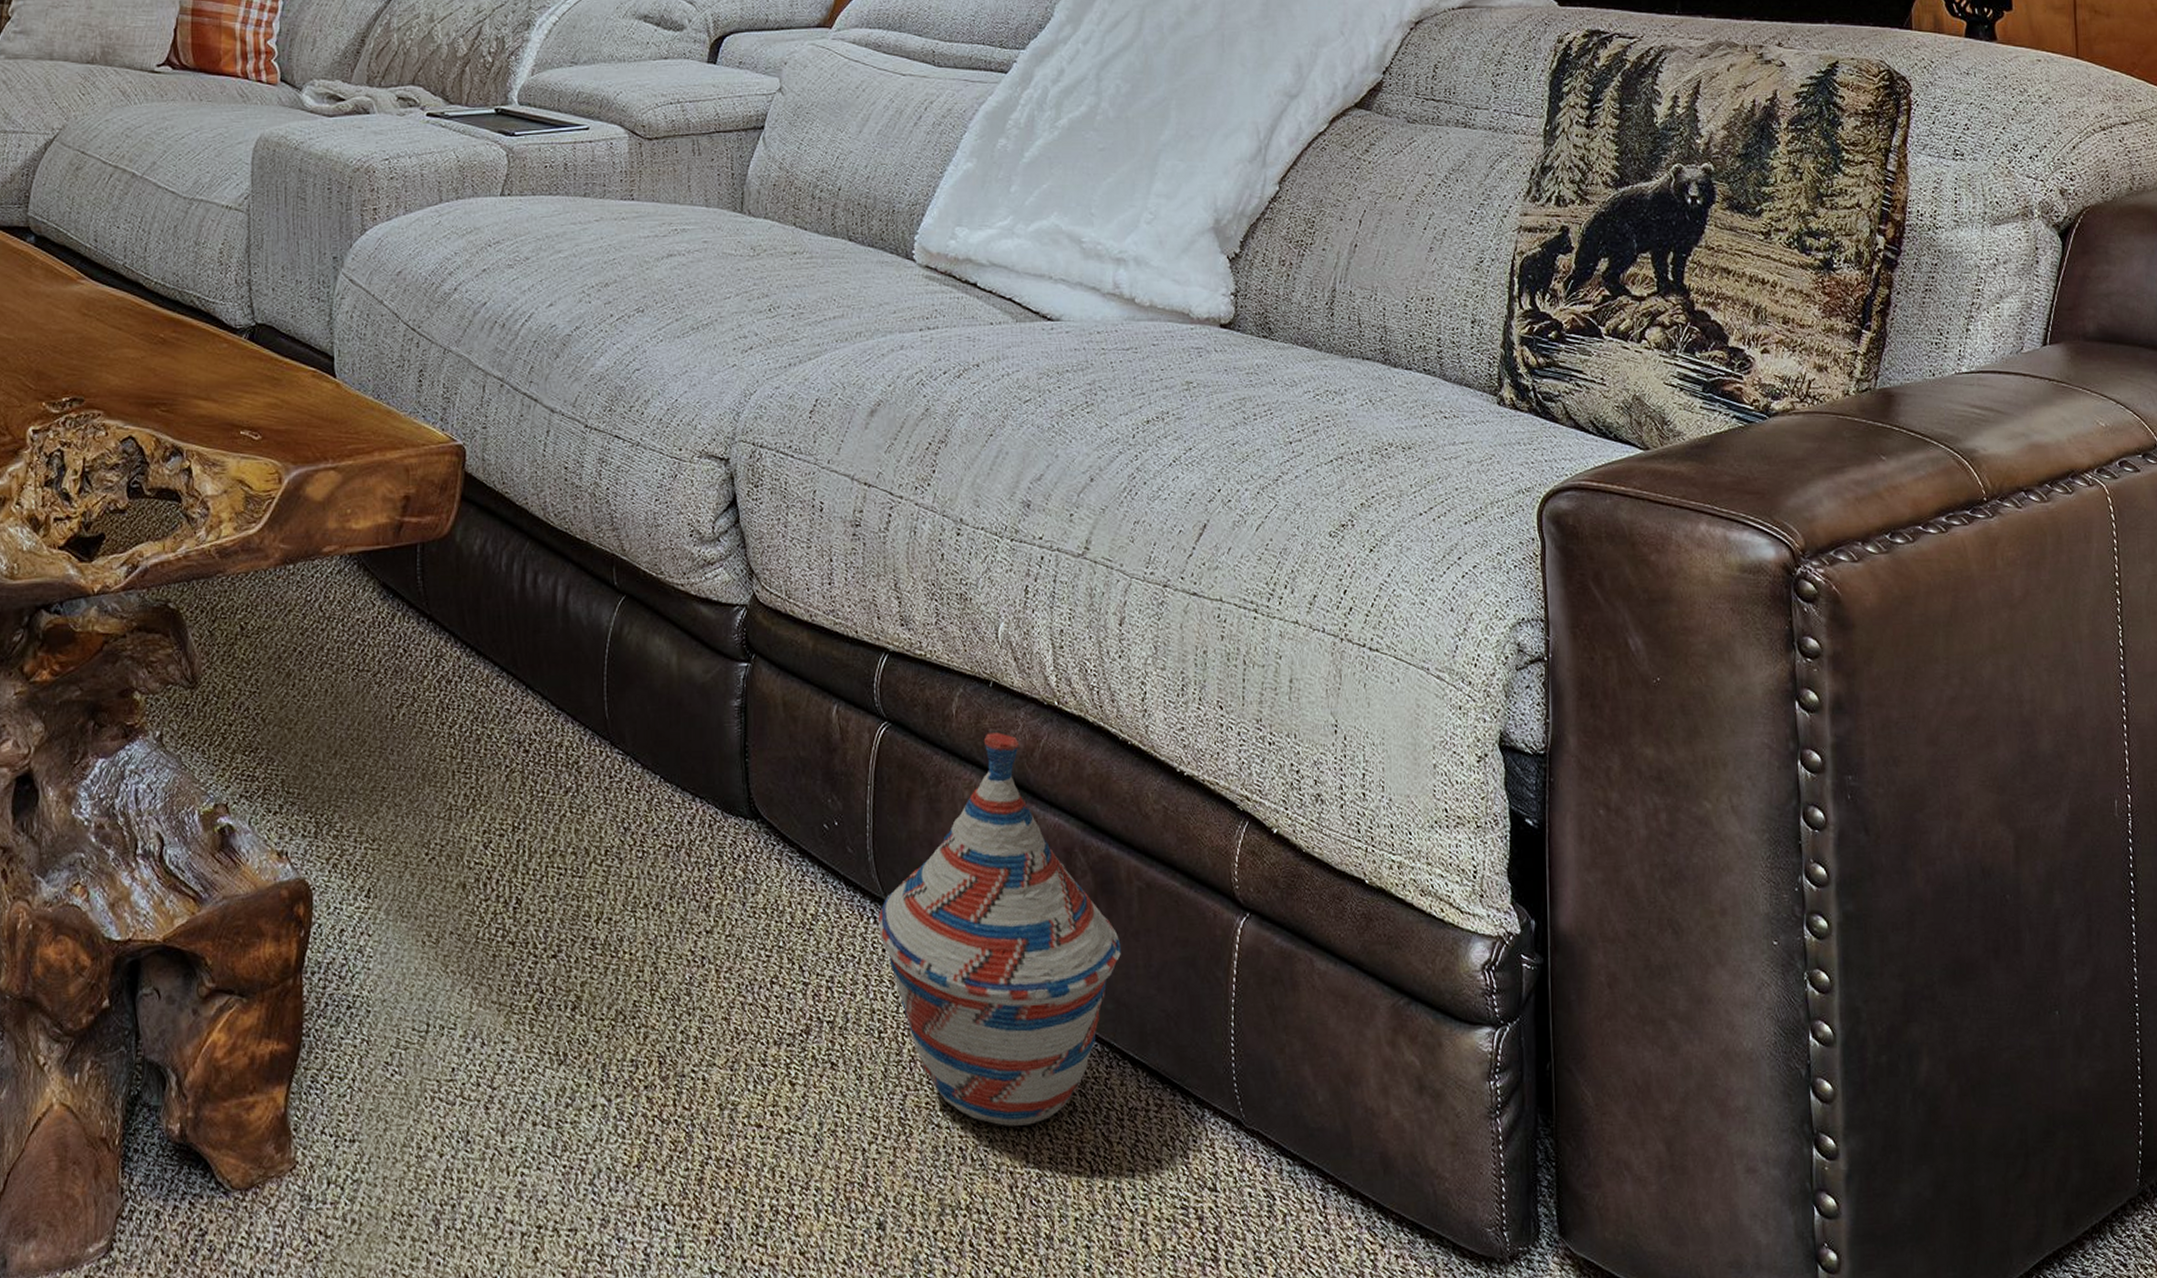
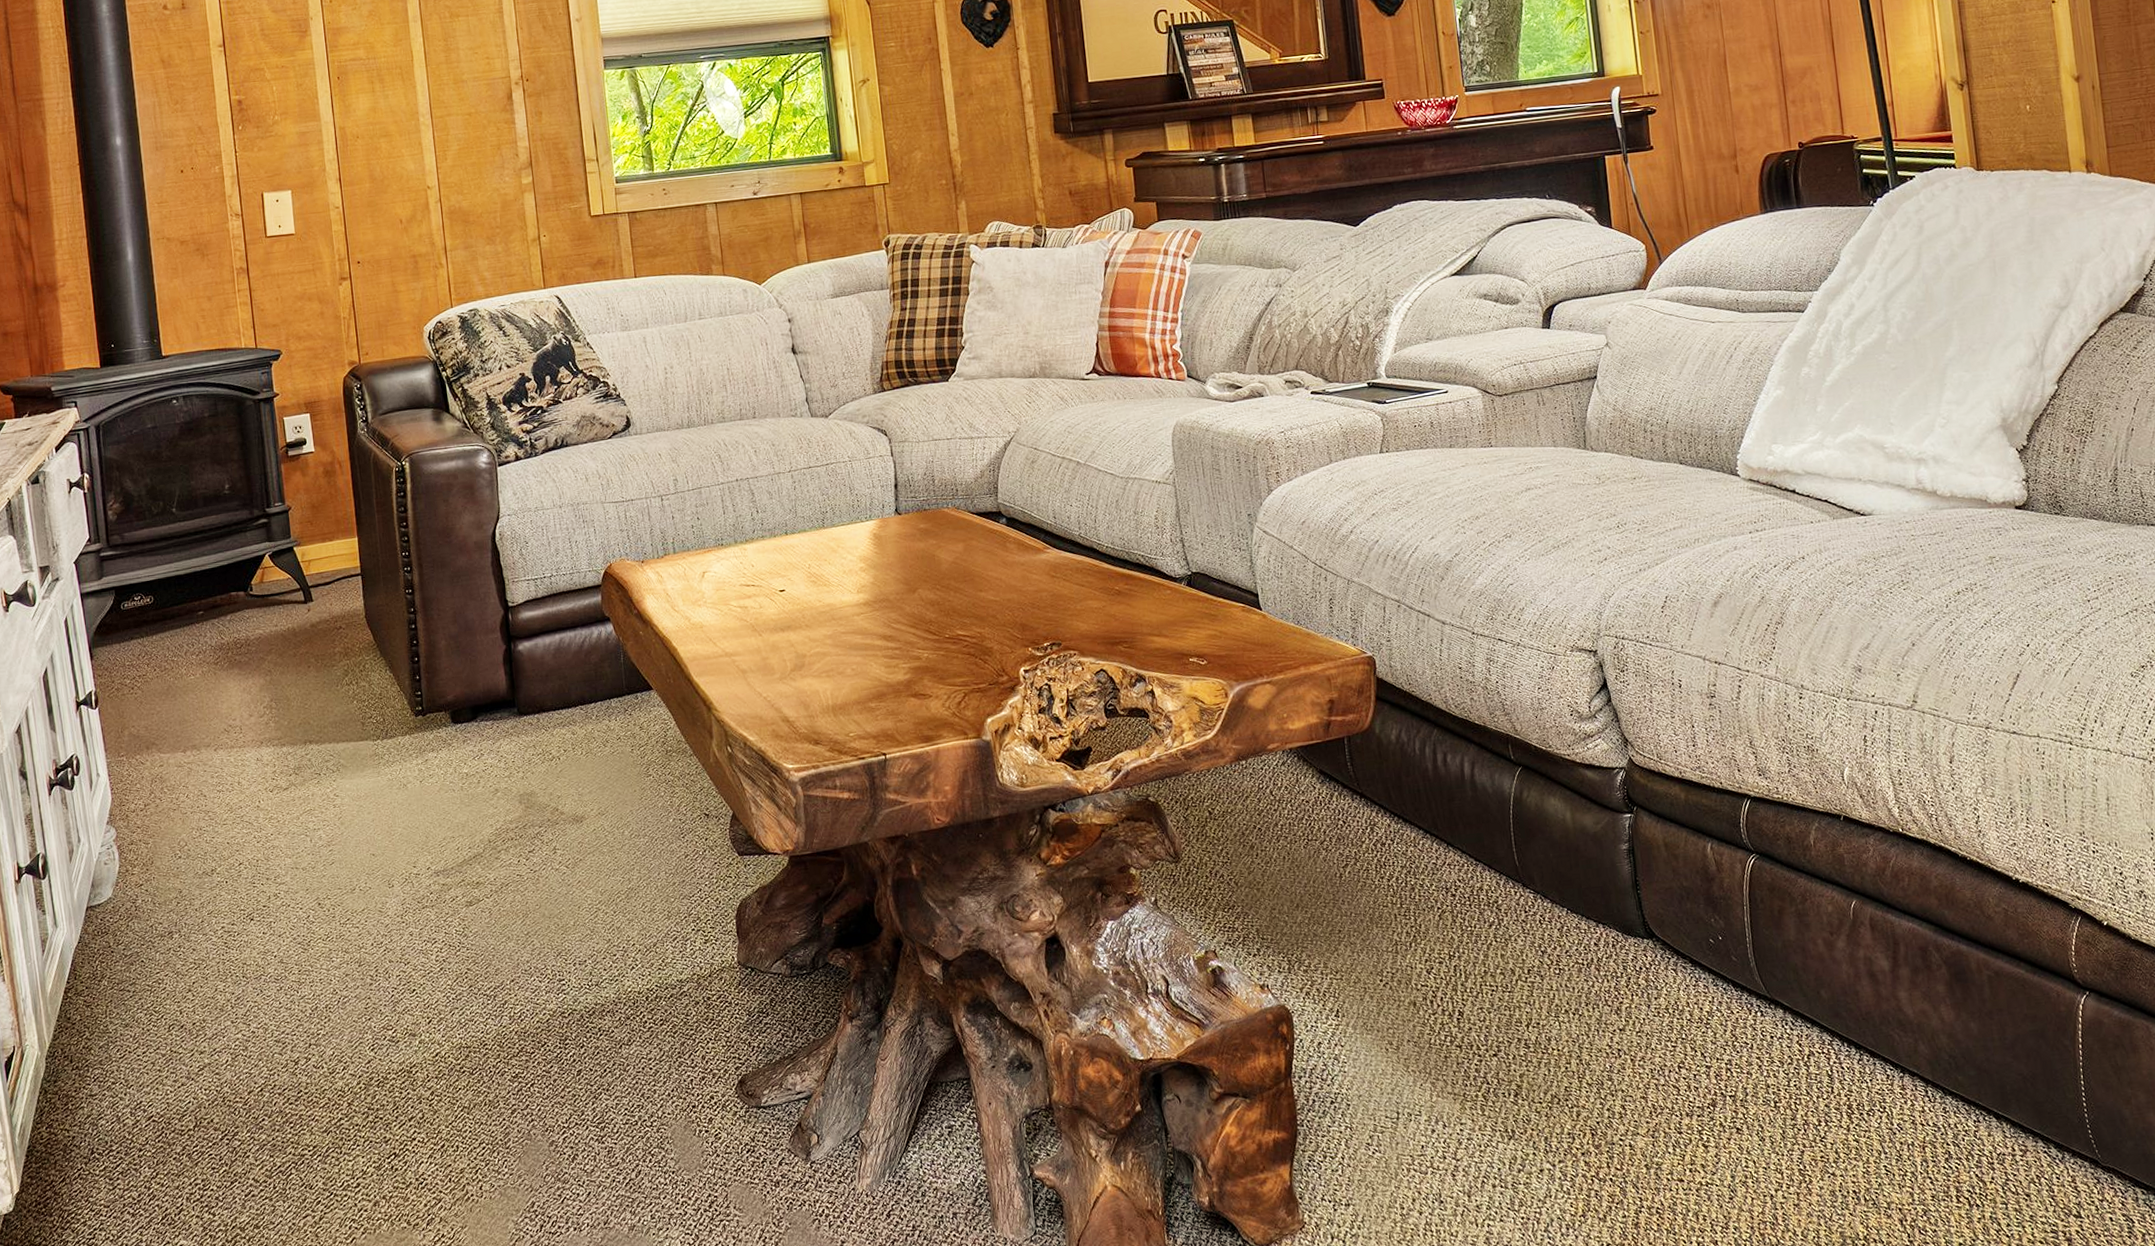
woven basket: present [878,732,1121,1126] -> none [1764,857,1978,1173]

